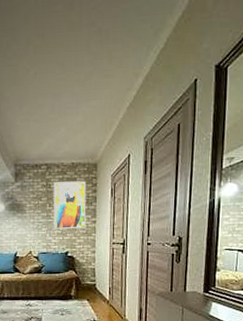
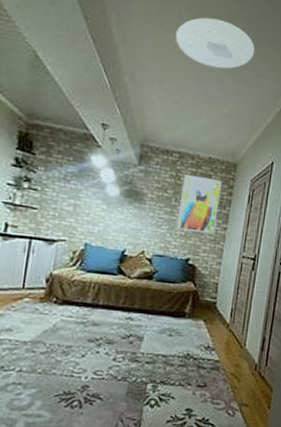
ceiling light: none [26,33,99,82] -> present [175,17,255,69]

